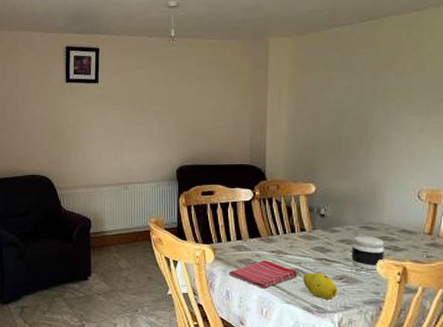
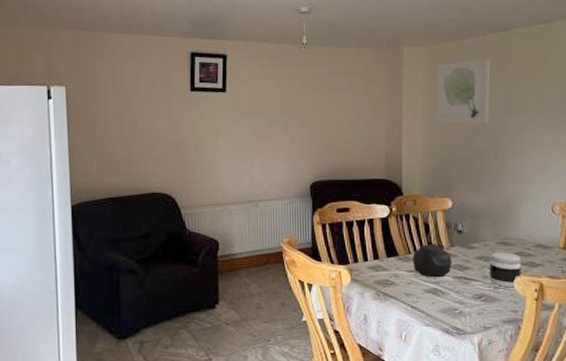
dish towel: present [228,260,298,289] -> none [365,281,436,311]
teapot: none [275,226,314,259] -> present [412,244,452,278]
wall art: none [301,48,358,112] -> present [436,59,490,124]
fruit: present [303,273,338,300] -> none [442,292,477,320]

